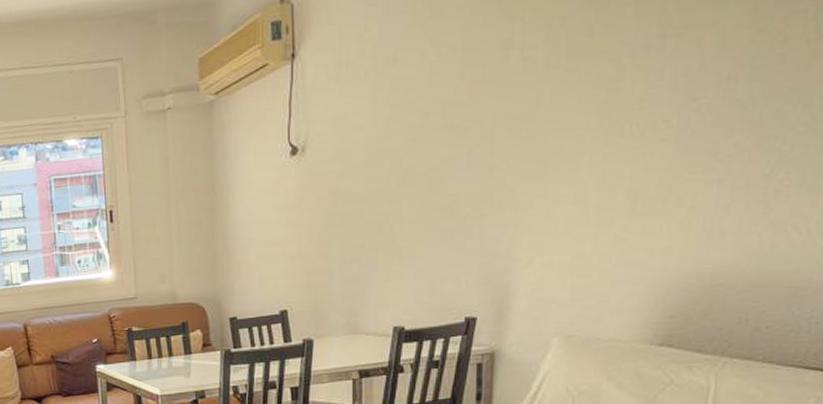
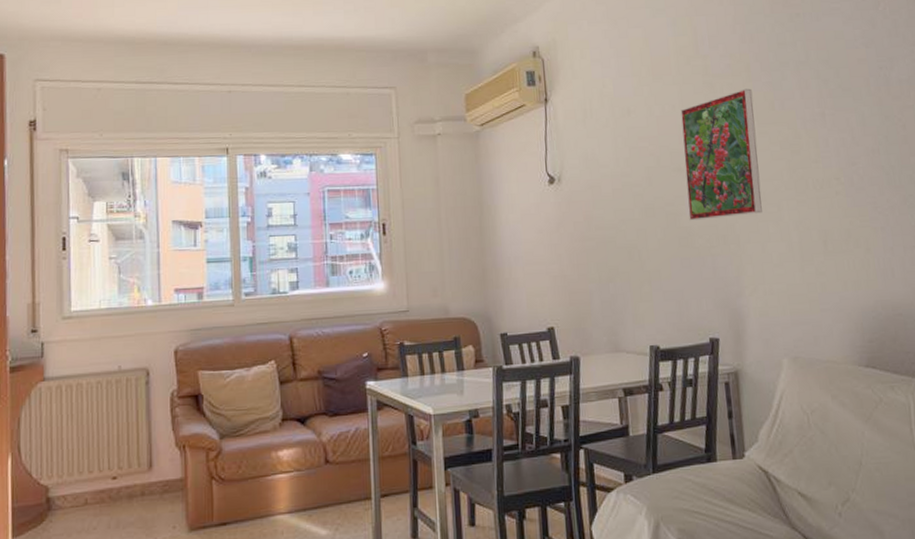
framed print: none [457,11,565,187] -> present [680,88,762,221]

